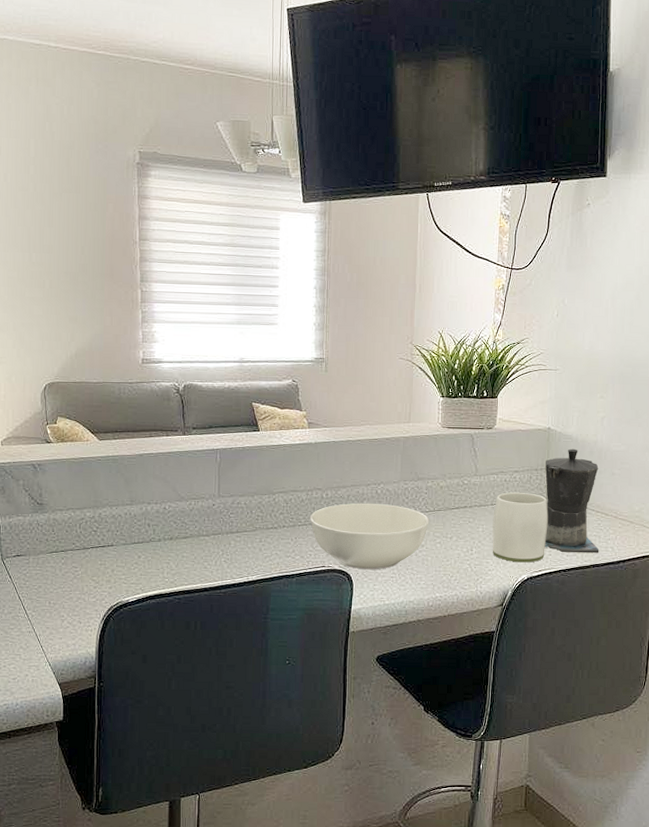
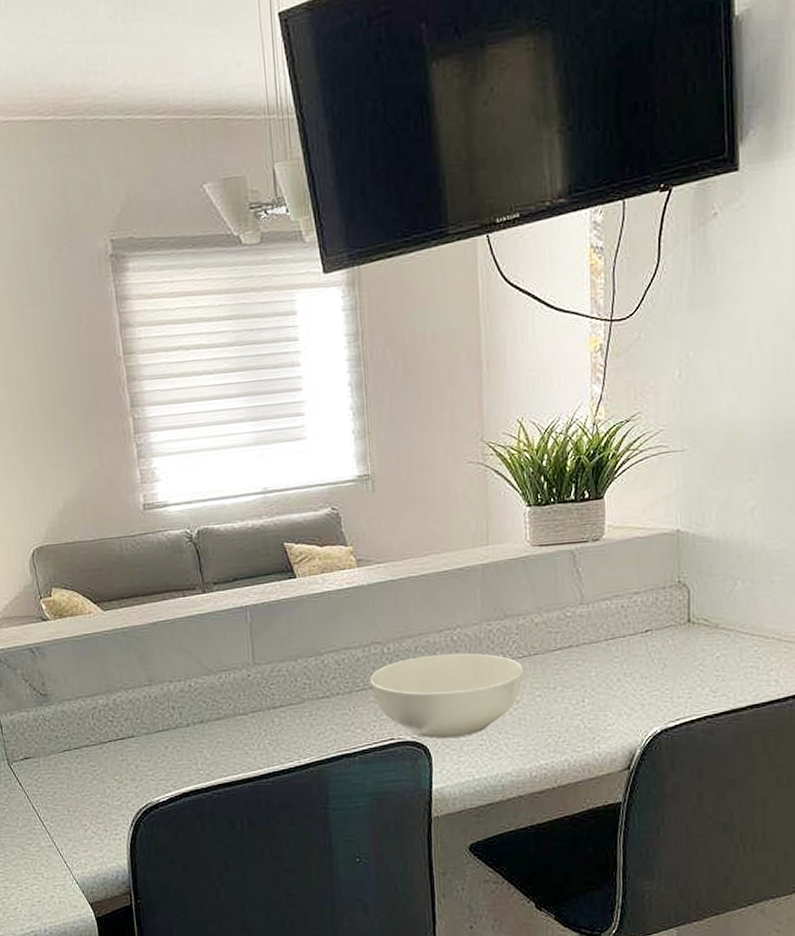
mug: present [492,492,549,563] -> none [608,619,685,712]
coffee maker: present [544,448,599,554] -> none [675,554,759,694]

